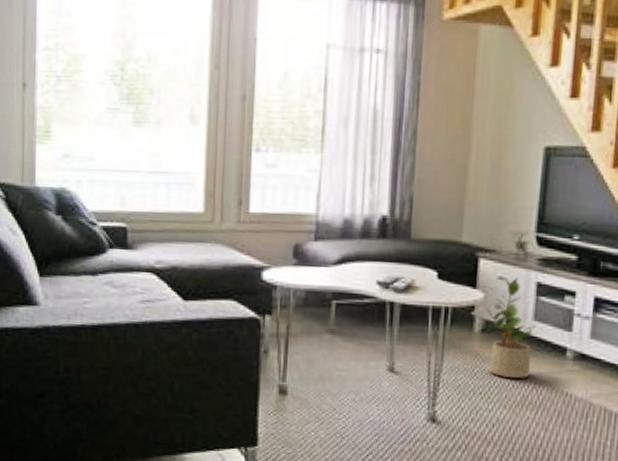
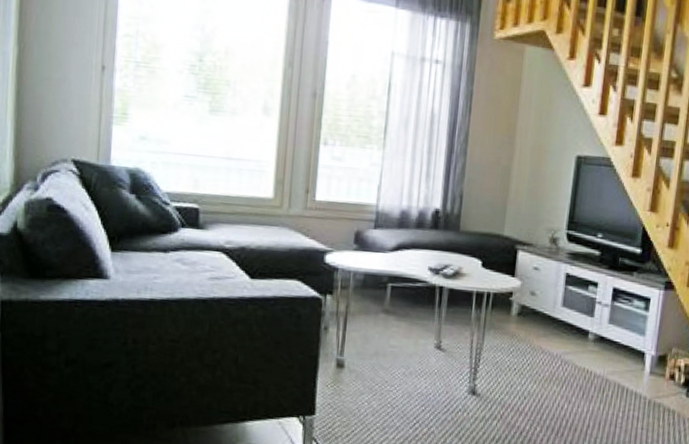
potted plant: present [486,277,535,378] -> none [522,268,563,357]

